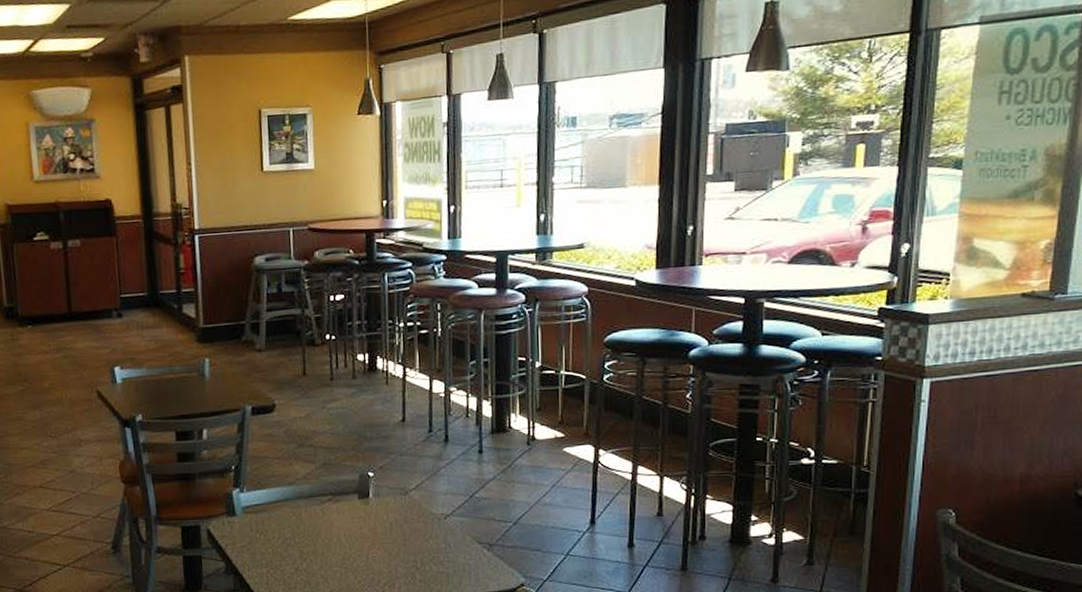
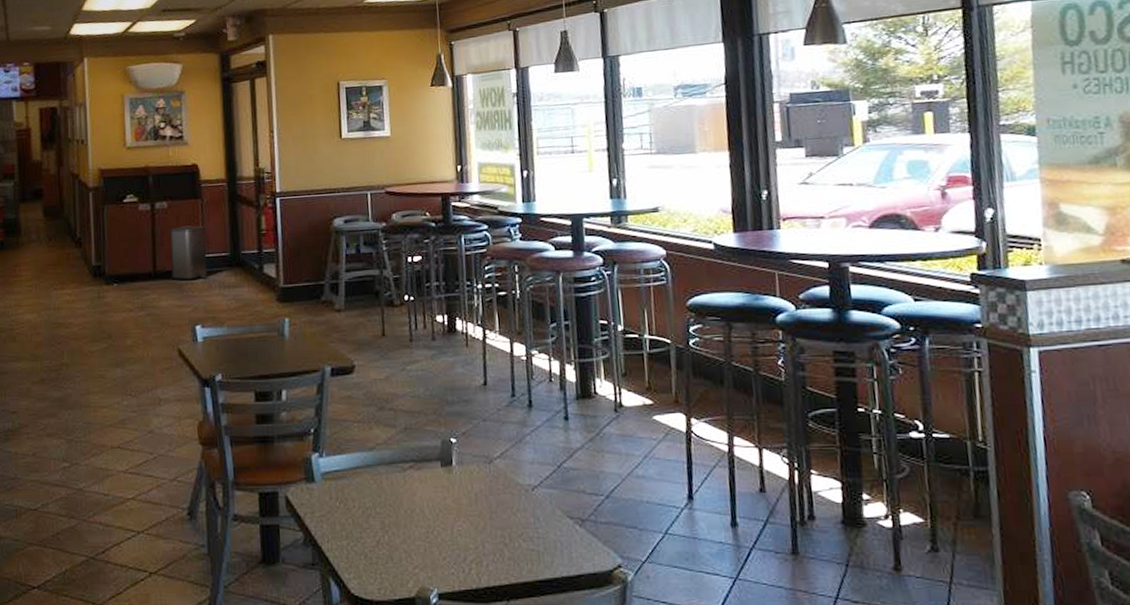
pedal bin: none [84,264,126,322] -> present [169,225,208,281]

